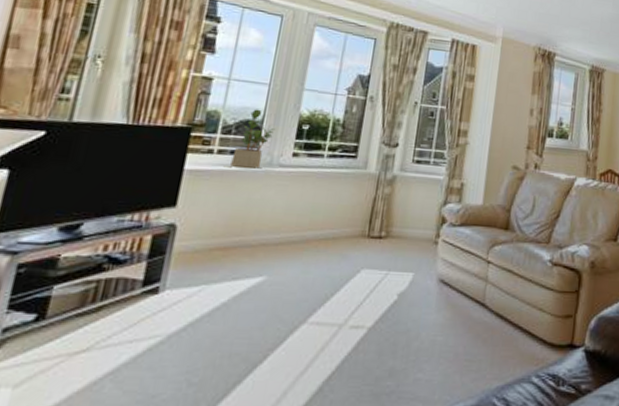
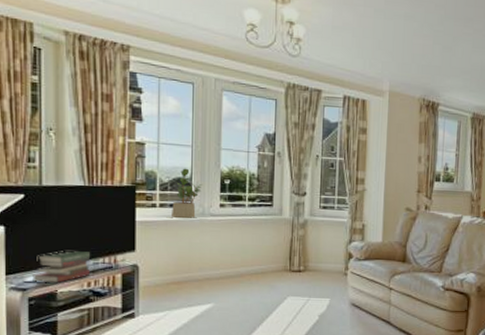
books: none [29,203,117,245] -> present [32,251,91,283]

